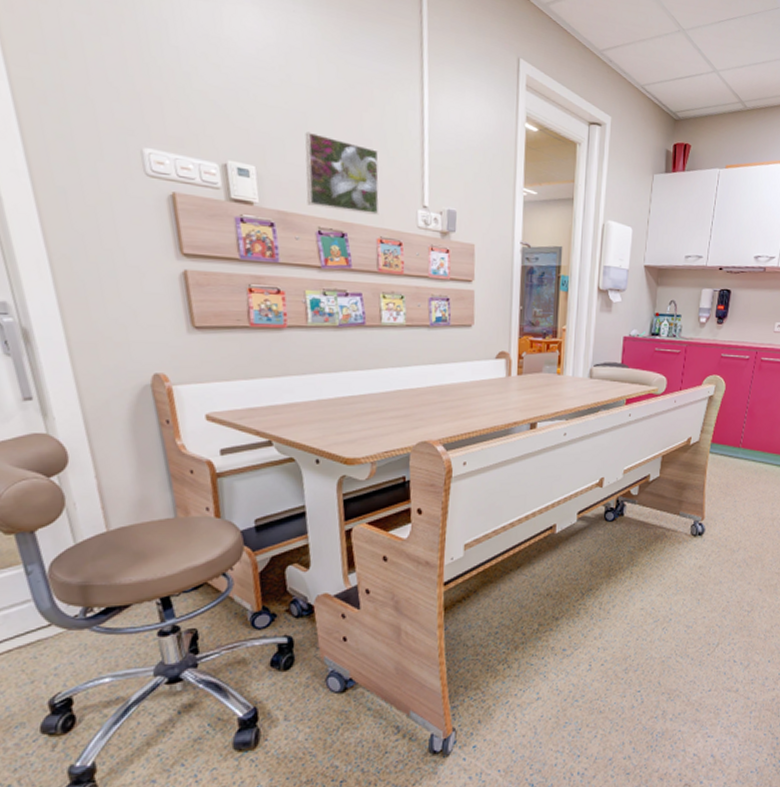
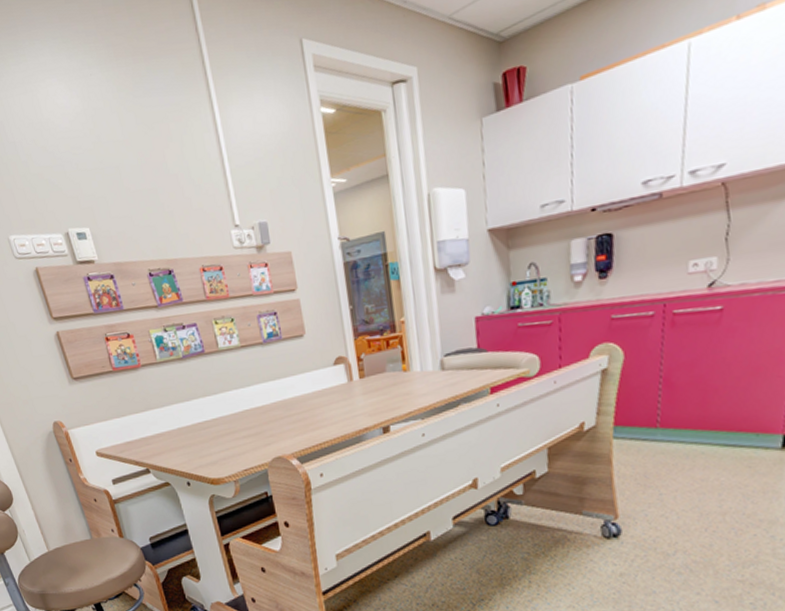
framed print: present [305,132,379,215] -> none [121,182,197,252]

